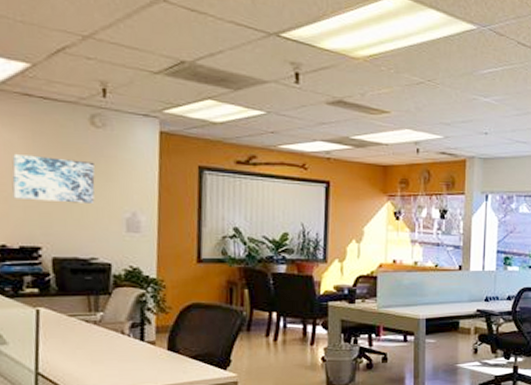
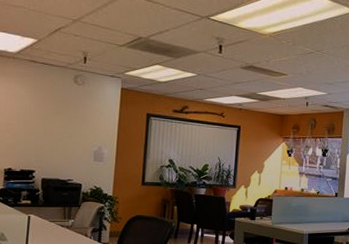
wall art: present [12,153,95,203] -> none [19,103,75,140]

